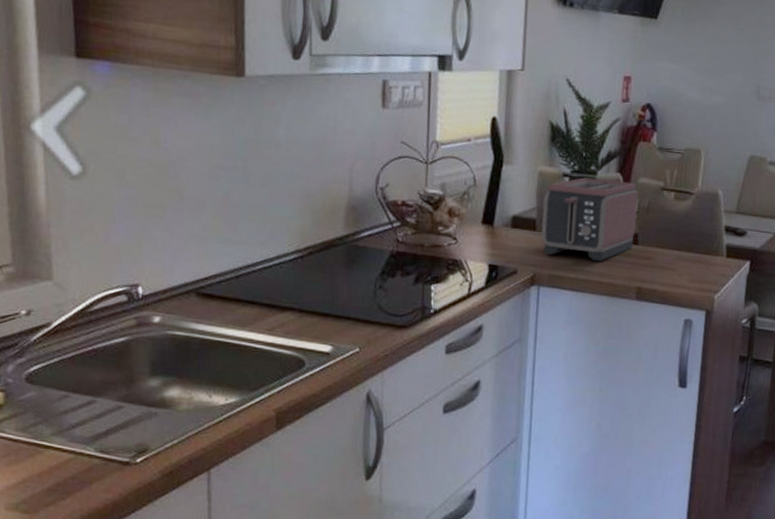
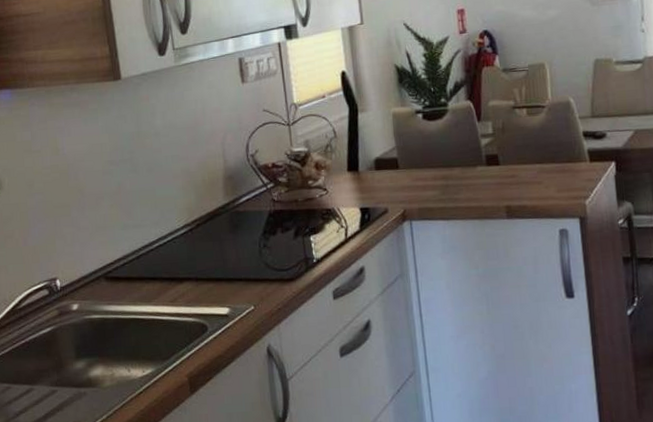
toaster: present [541,177,639,262] -> none [401,107,495,190]

